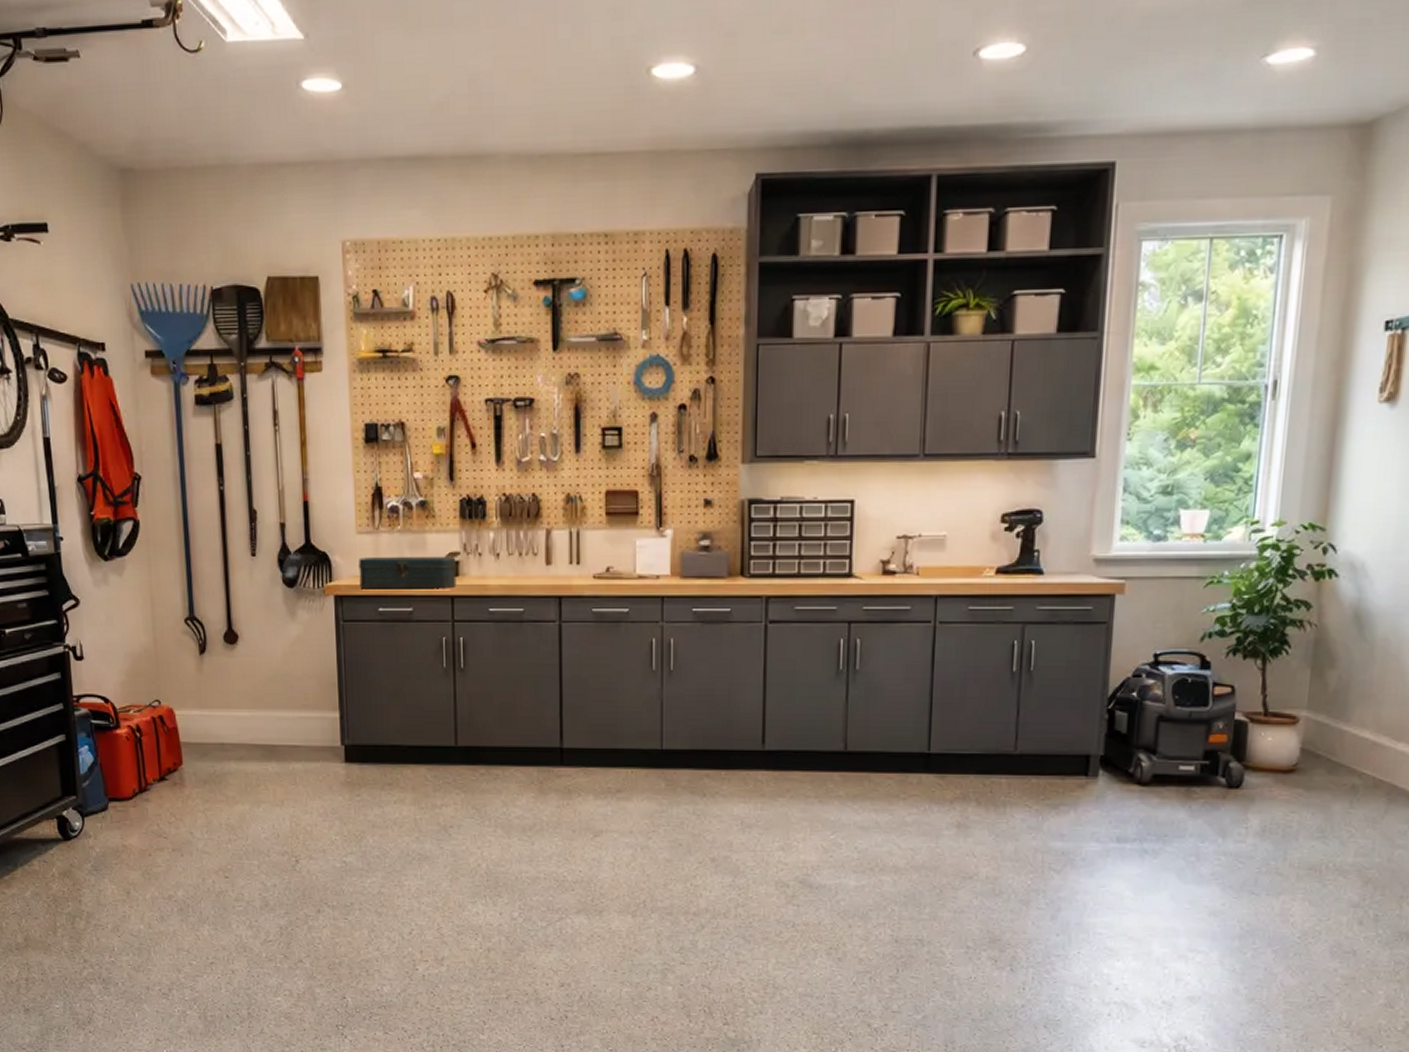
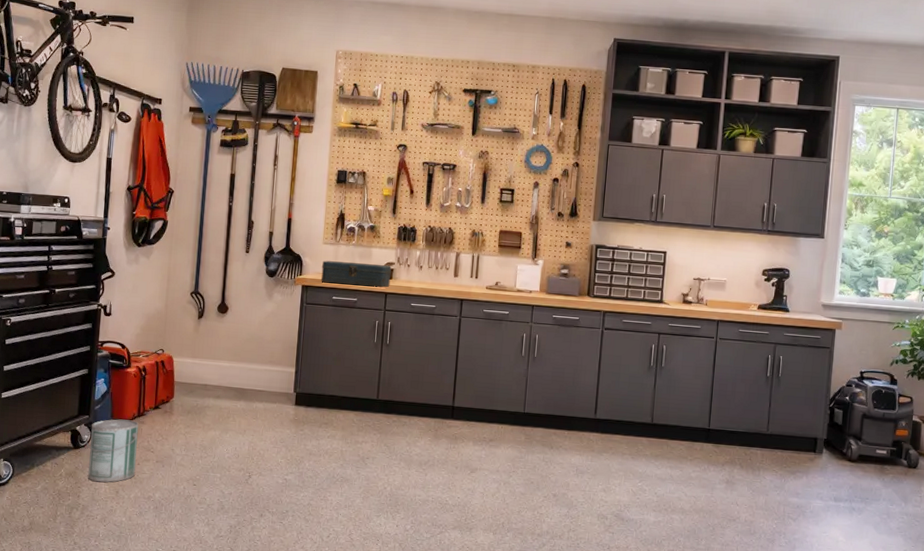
paint can: none [77,798,147,882] -> present [85,419,139,483]

